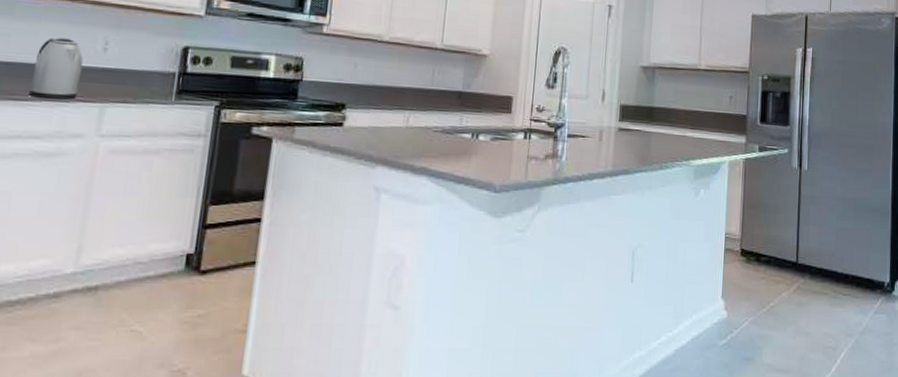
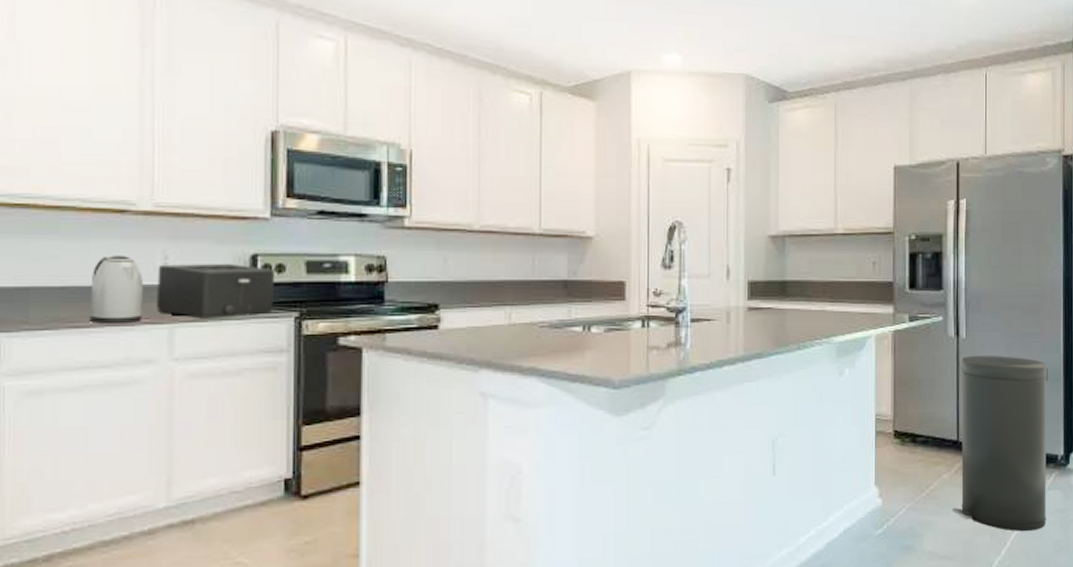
toaster: none [91,49,203,103] -> present [157,263,275,321]
pedal bin: none [789,186,878,350] -> present [952,356,1048,531]

